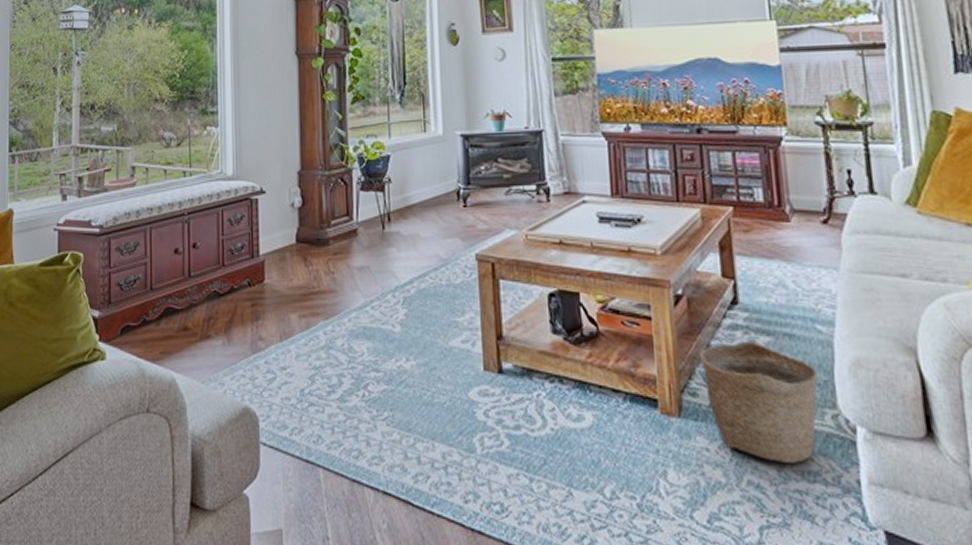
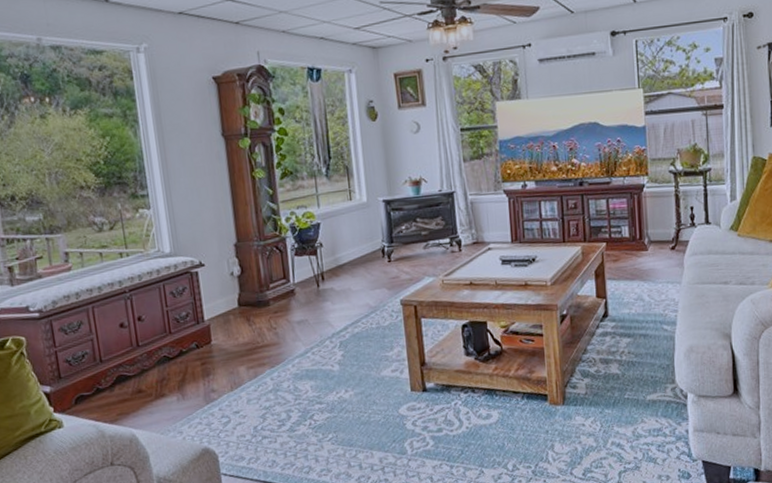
basket: present [699,340,819,463] -> none [578,342,663,426]

